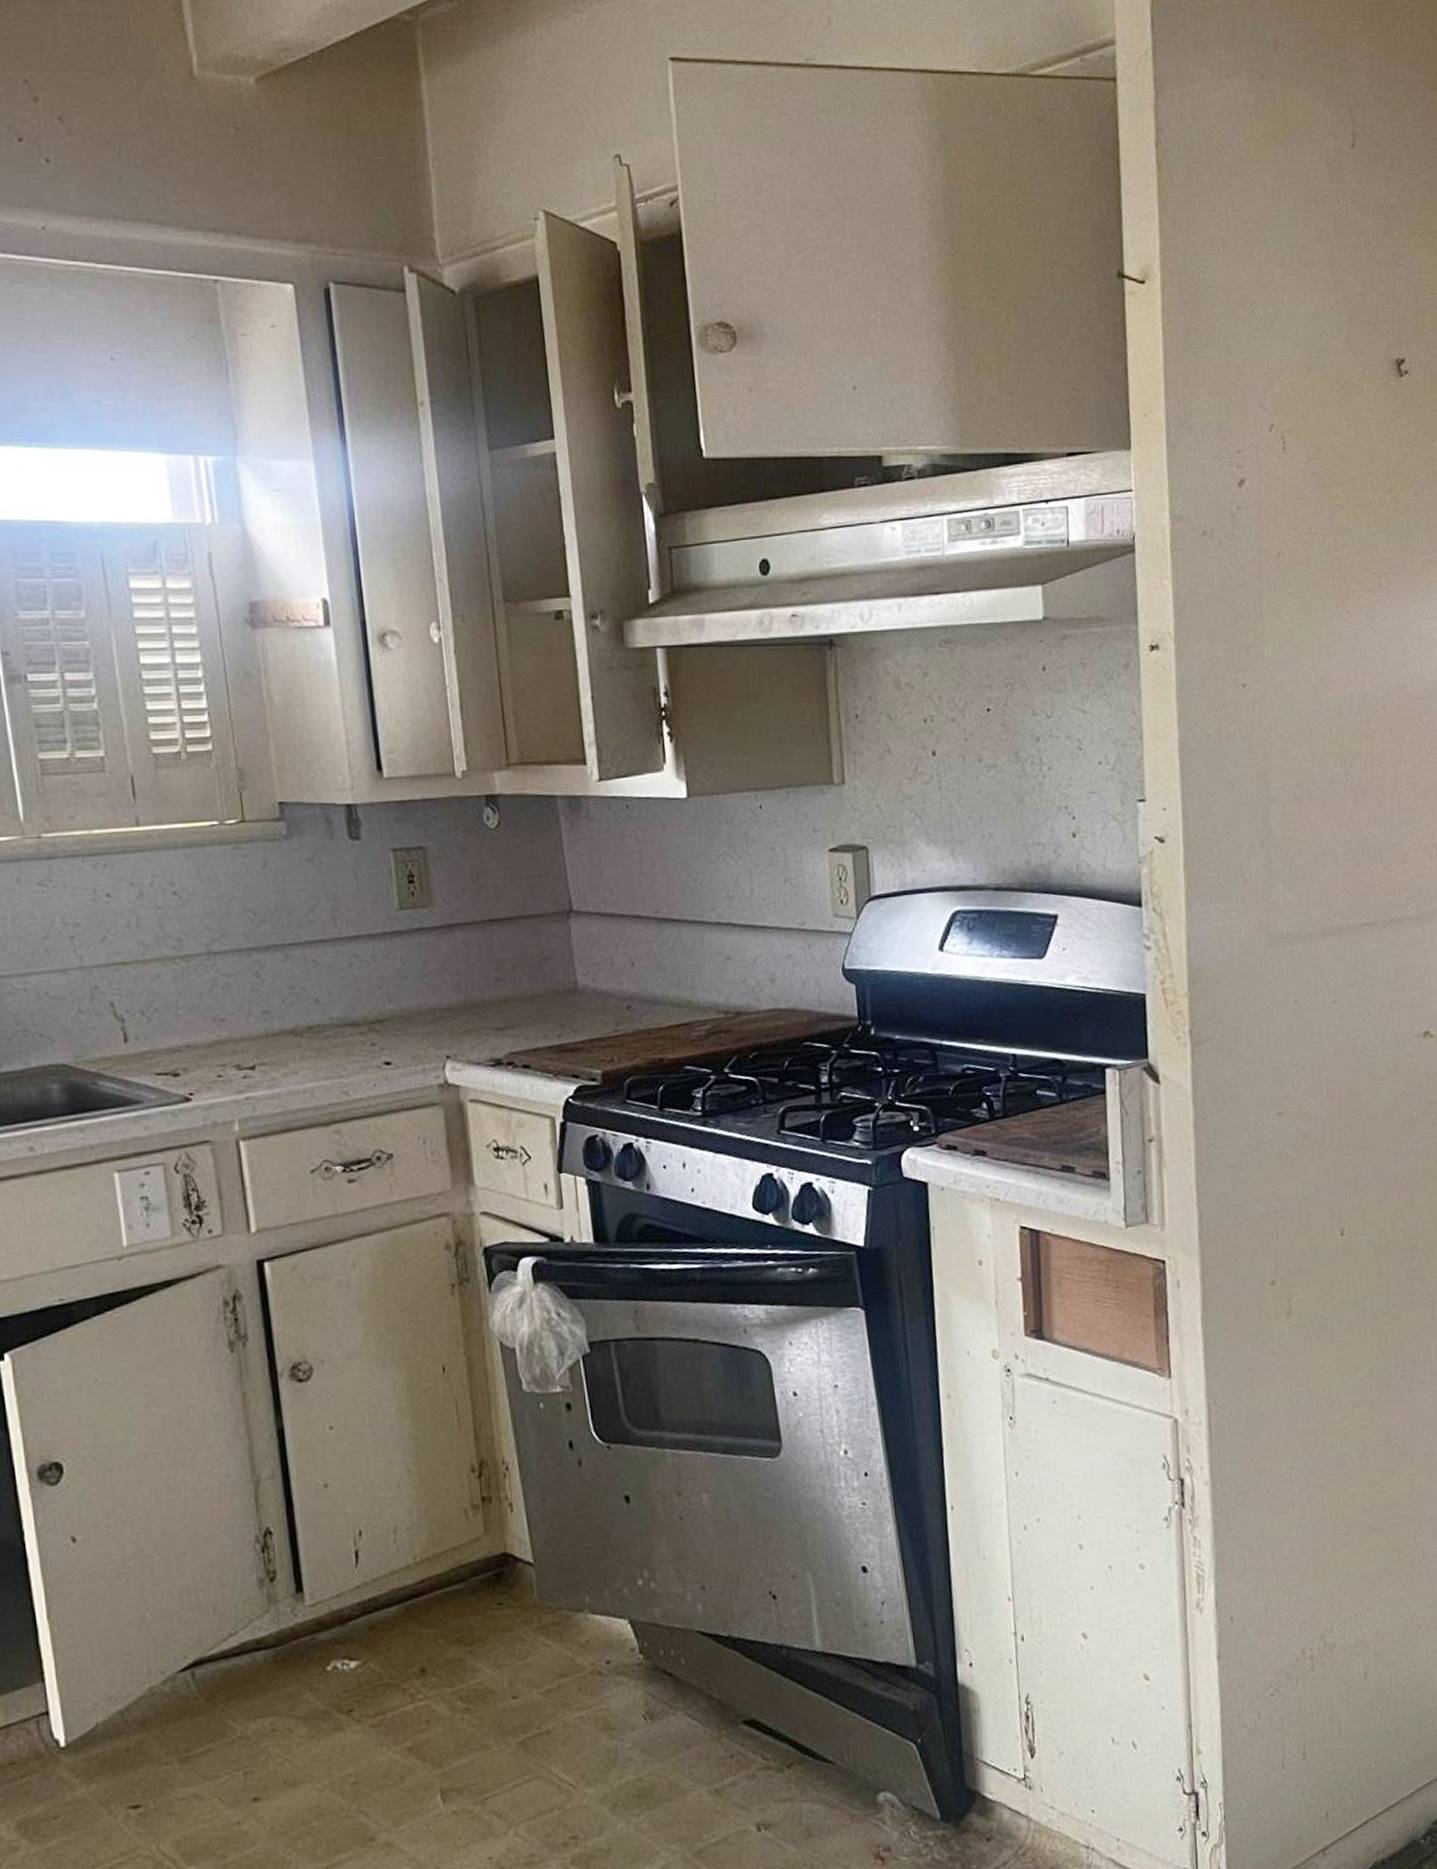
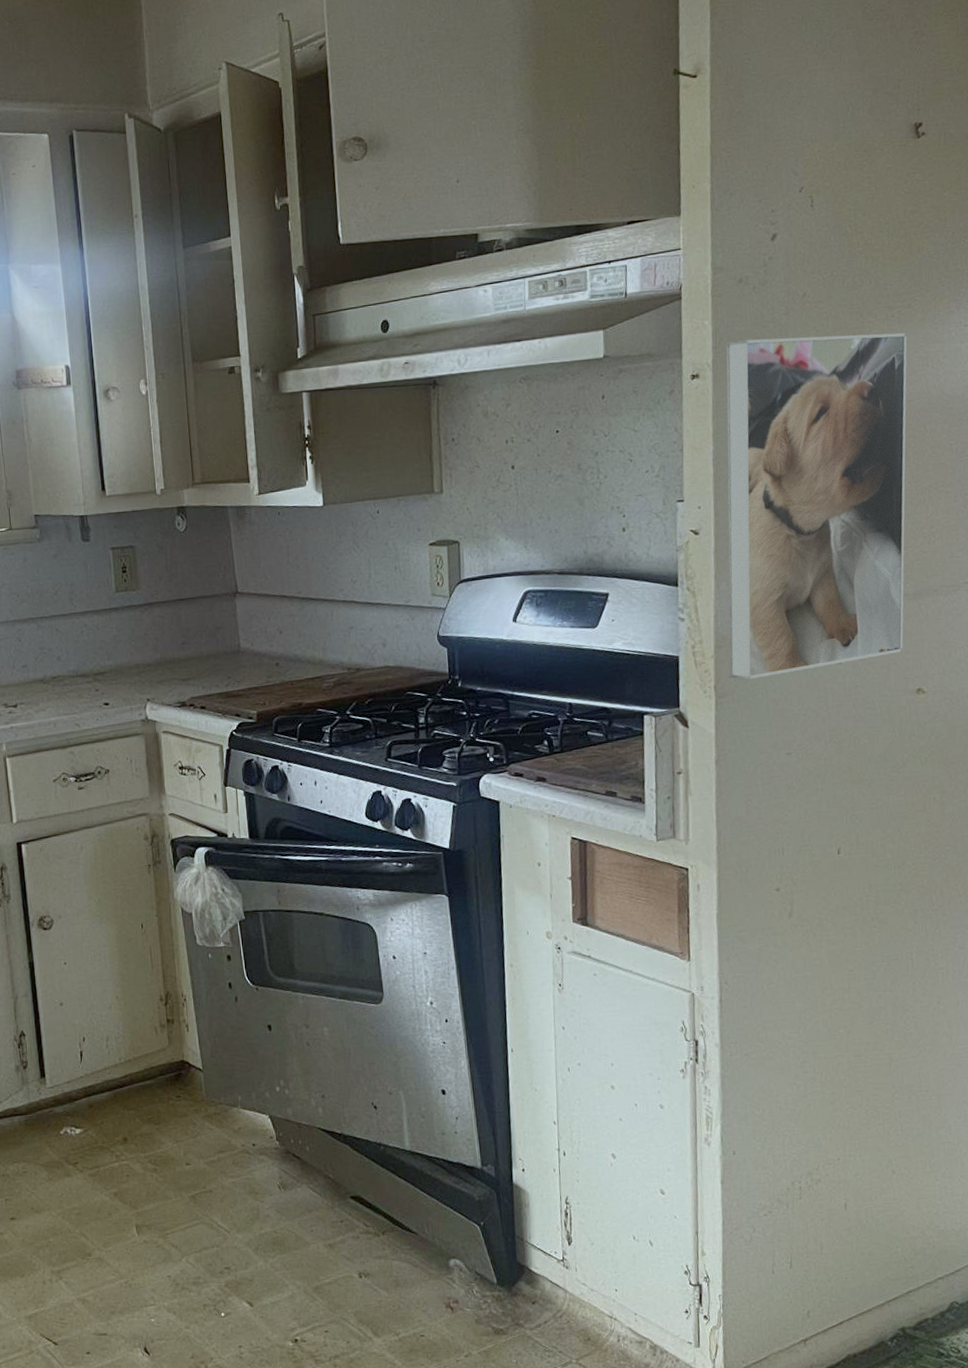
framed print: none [1190,604,1407,1023] -> present [726,332,907,680]

